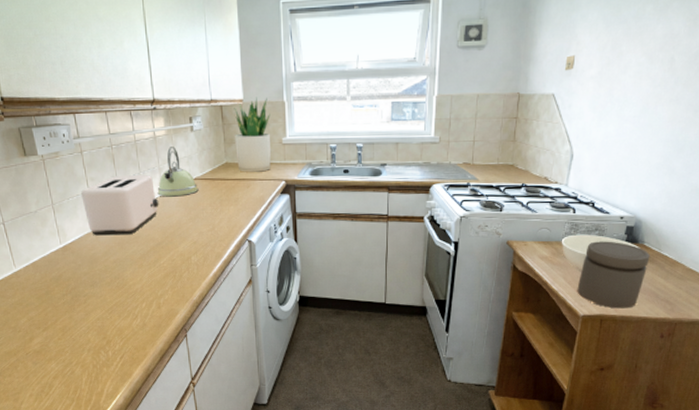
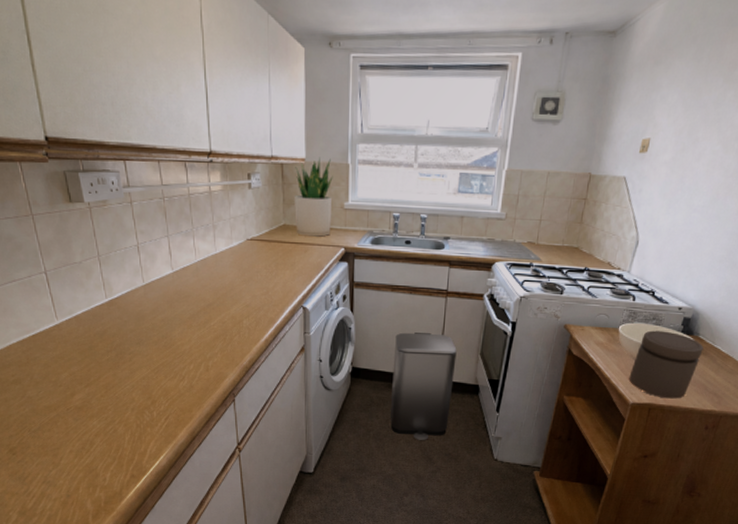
toaster: present [81,175,159,236] -> none [130,230,212,293]
kettle: present [157,147,199,197] -> none [210,203,254,257]
pedal bin: none [339,258,402,365] -> present [390,332,457,440]

